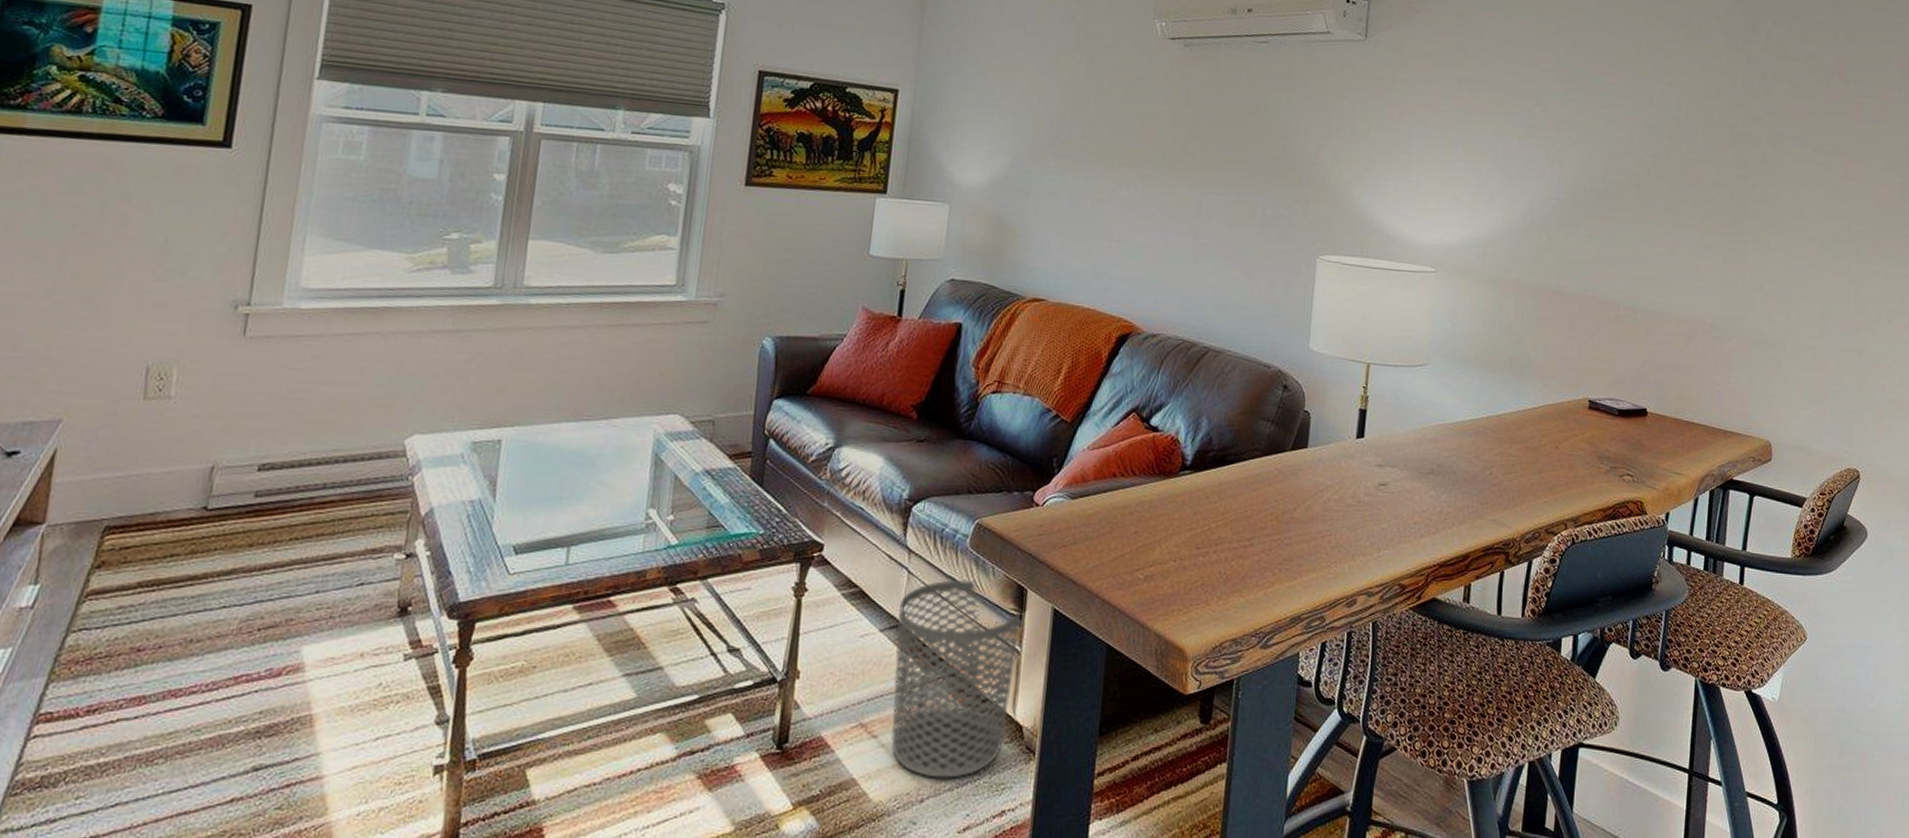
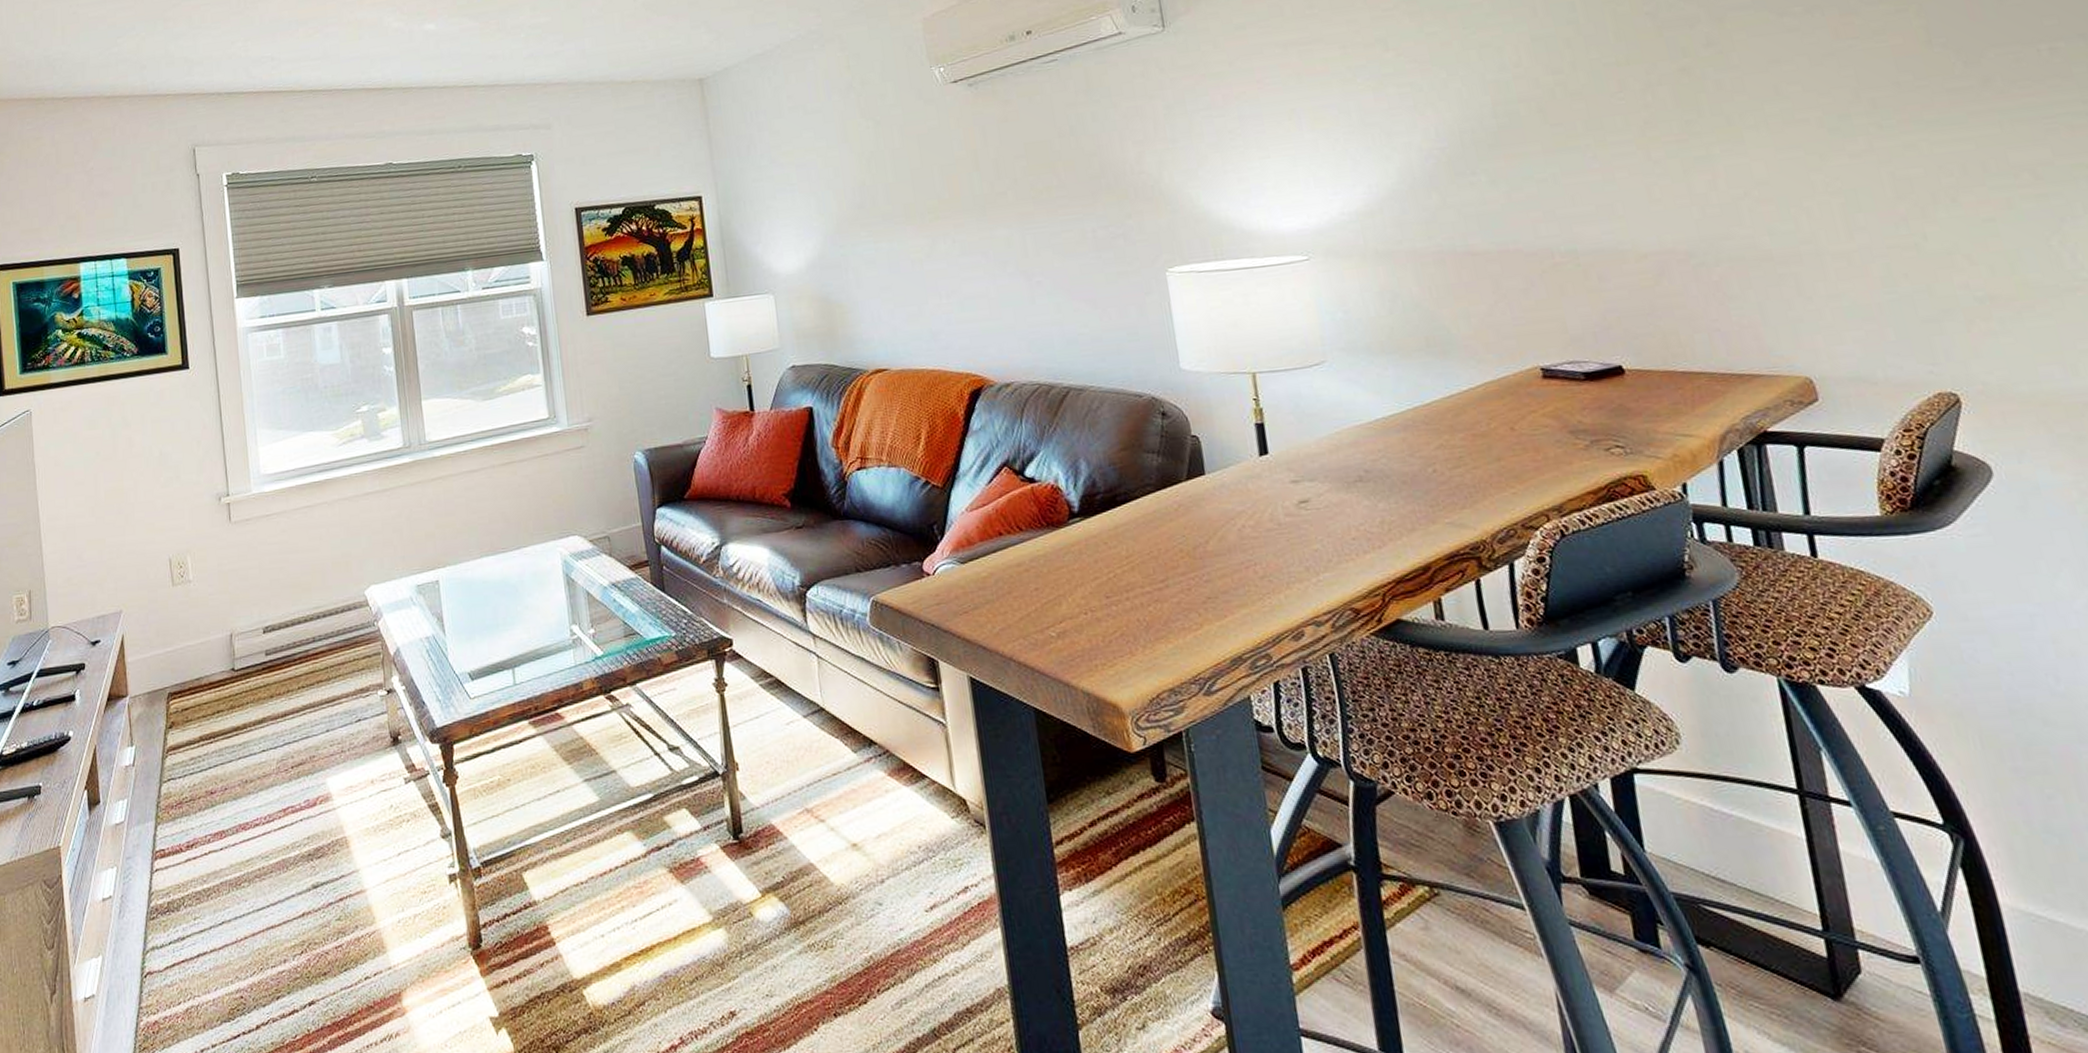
waste bin: present [890,580,1021,778] -> none [816,657,950,858]

